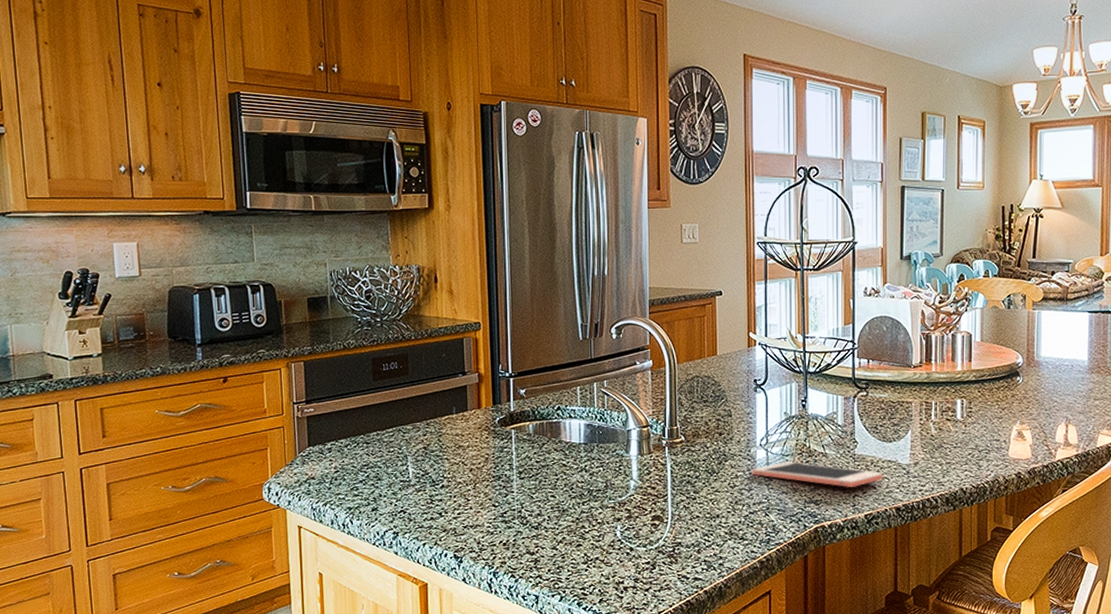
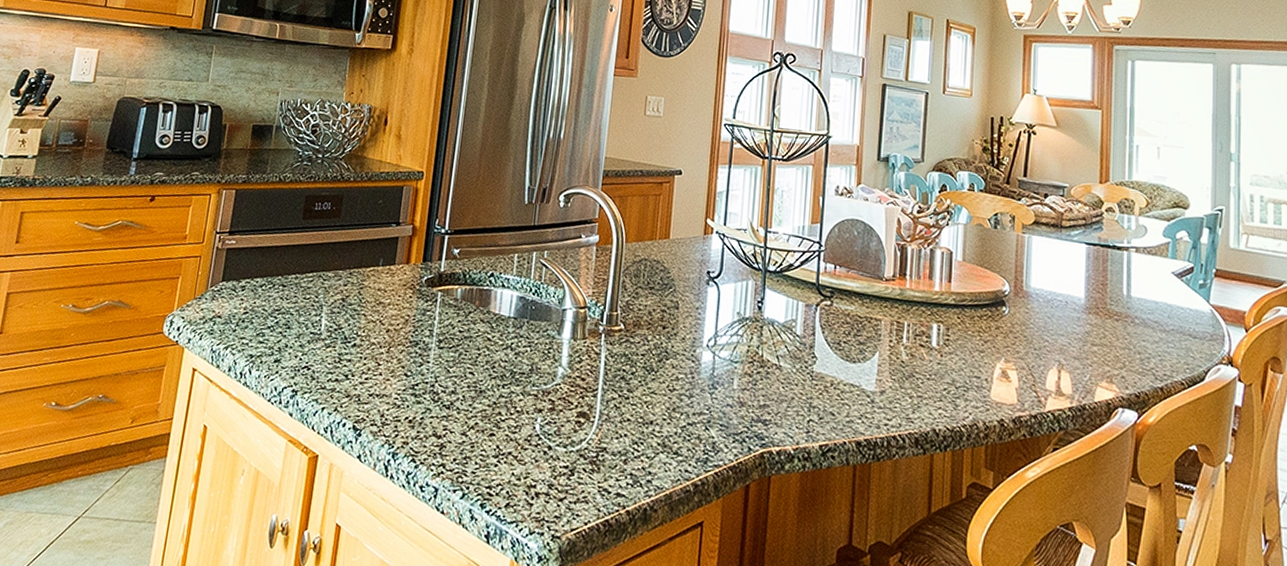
cell phone: present [752,462,883,487] -> none [695,369,844,411]

